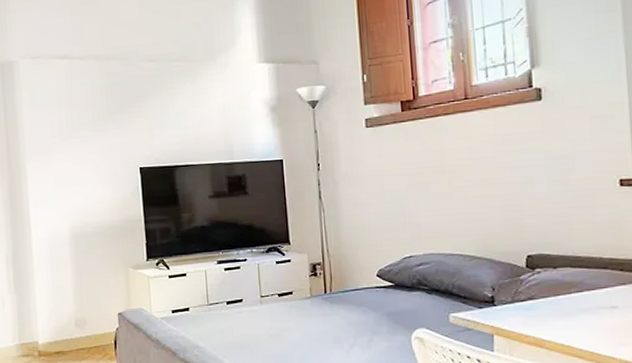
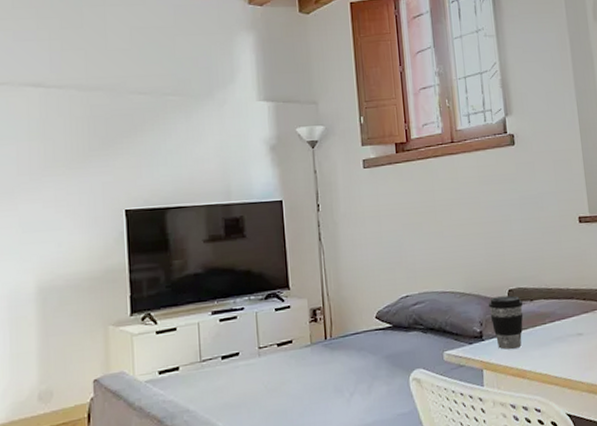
coffee cup: none [502,261,545,318] -> present [488,295,524,350]

